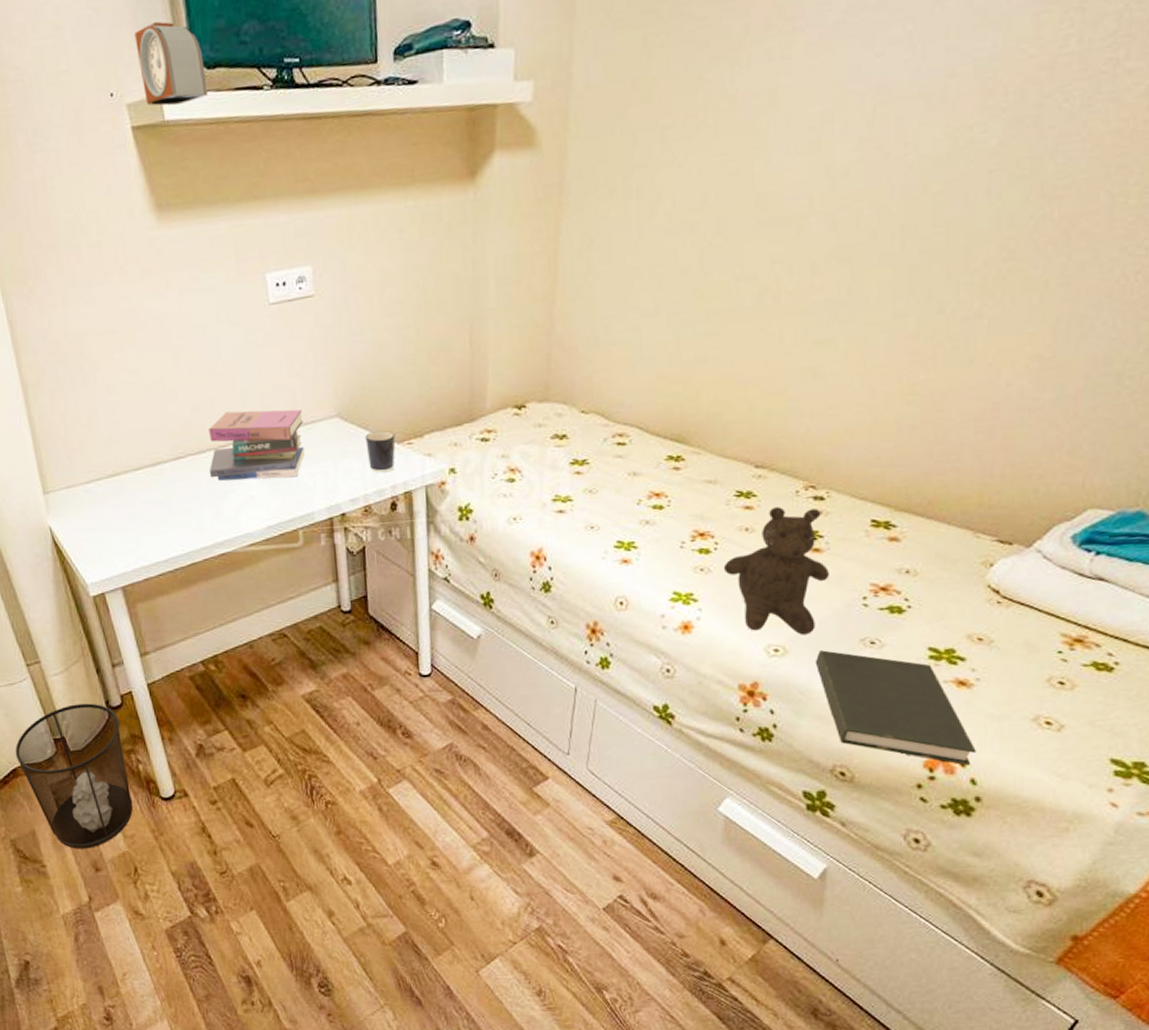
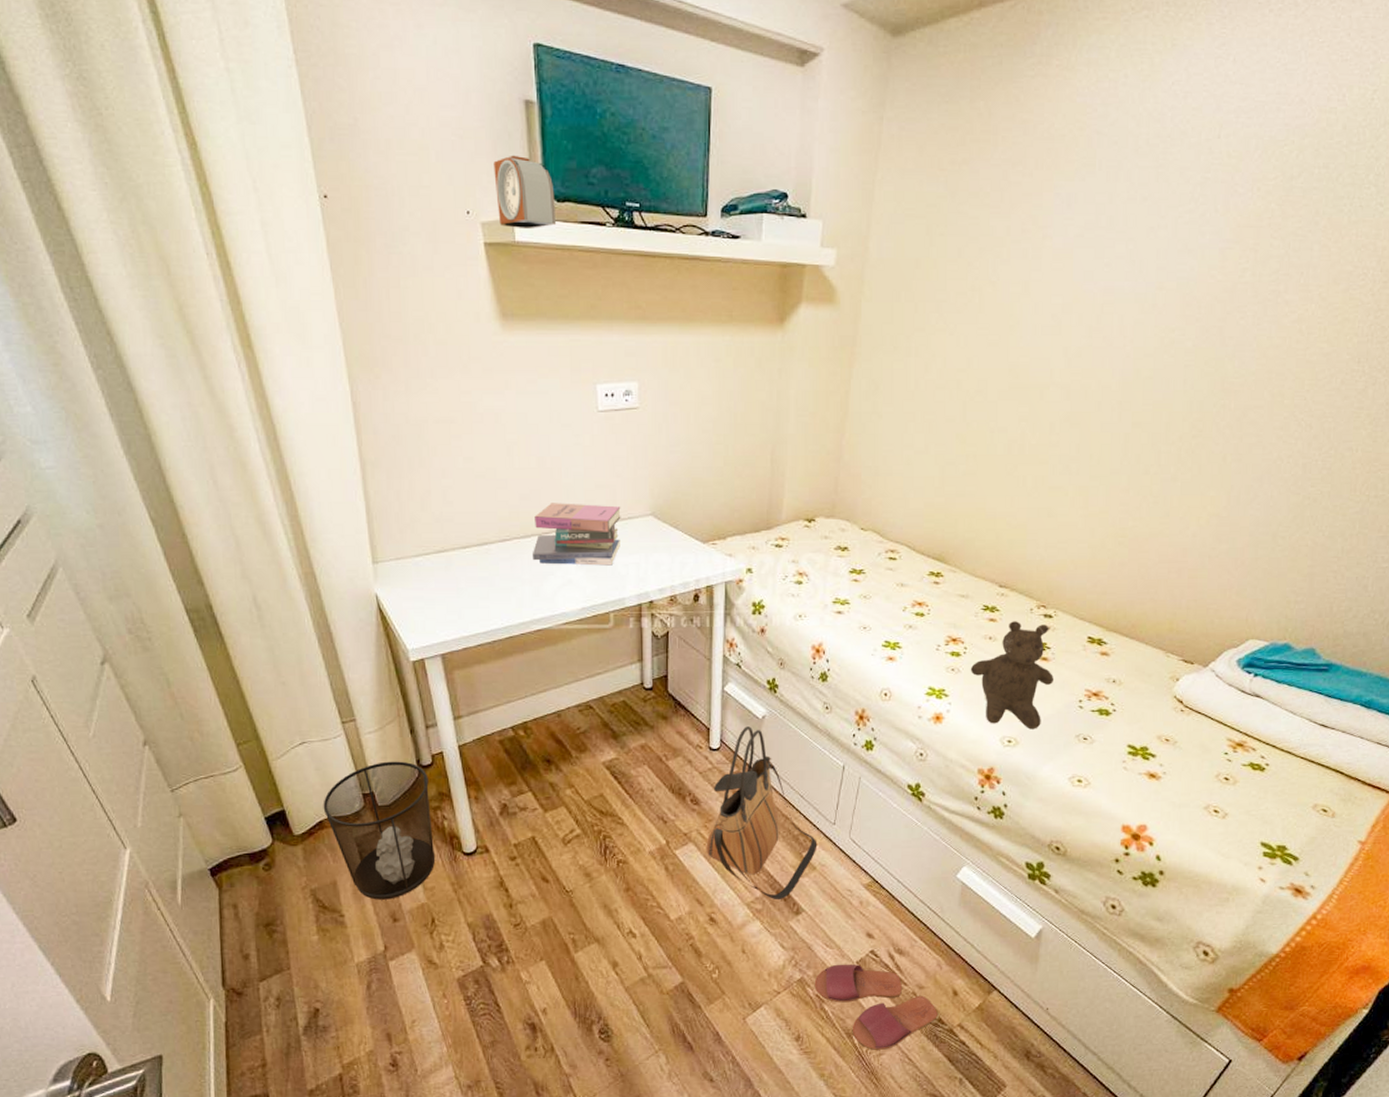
mug: present [365,430,396,473] -> none [675,530,702,568]
tote bag: none [422,648,549,840] -> present [706,726,816,899]
slippers: none [555,910,703,1006] -> present [814,964,938,1050]
book: present [816,650,976,765] -> none [1041,743,1161,844]

